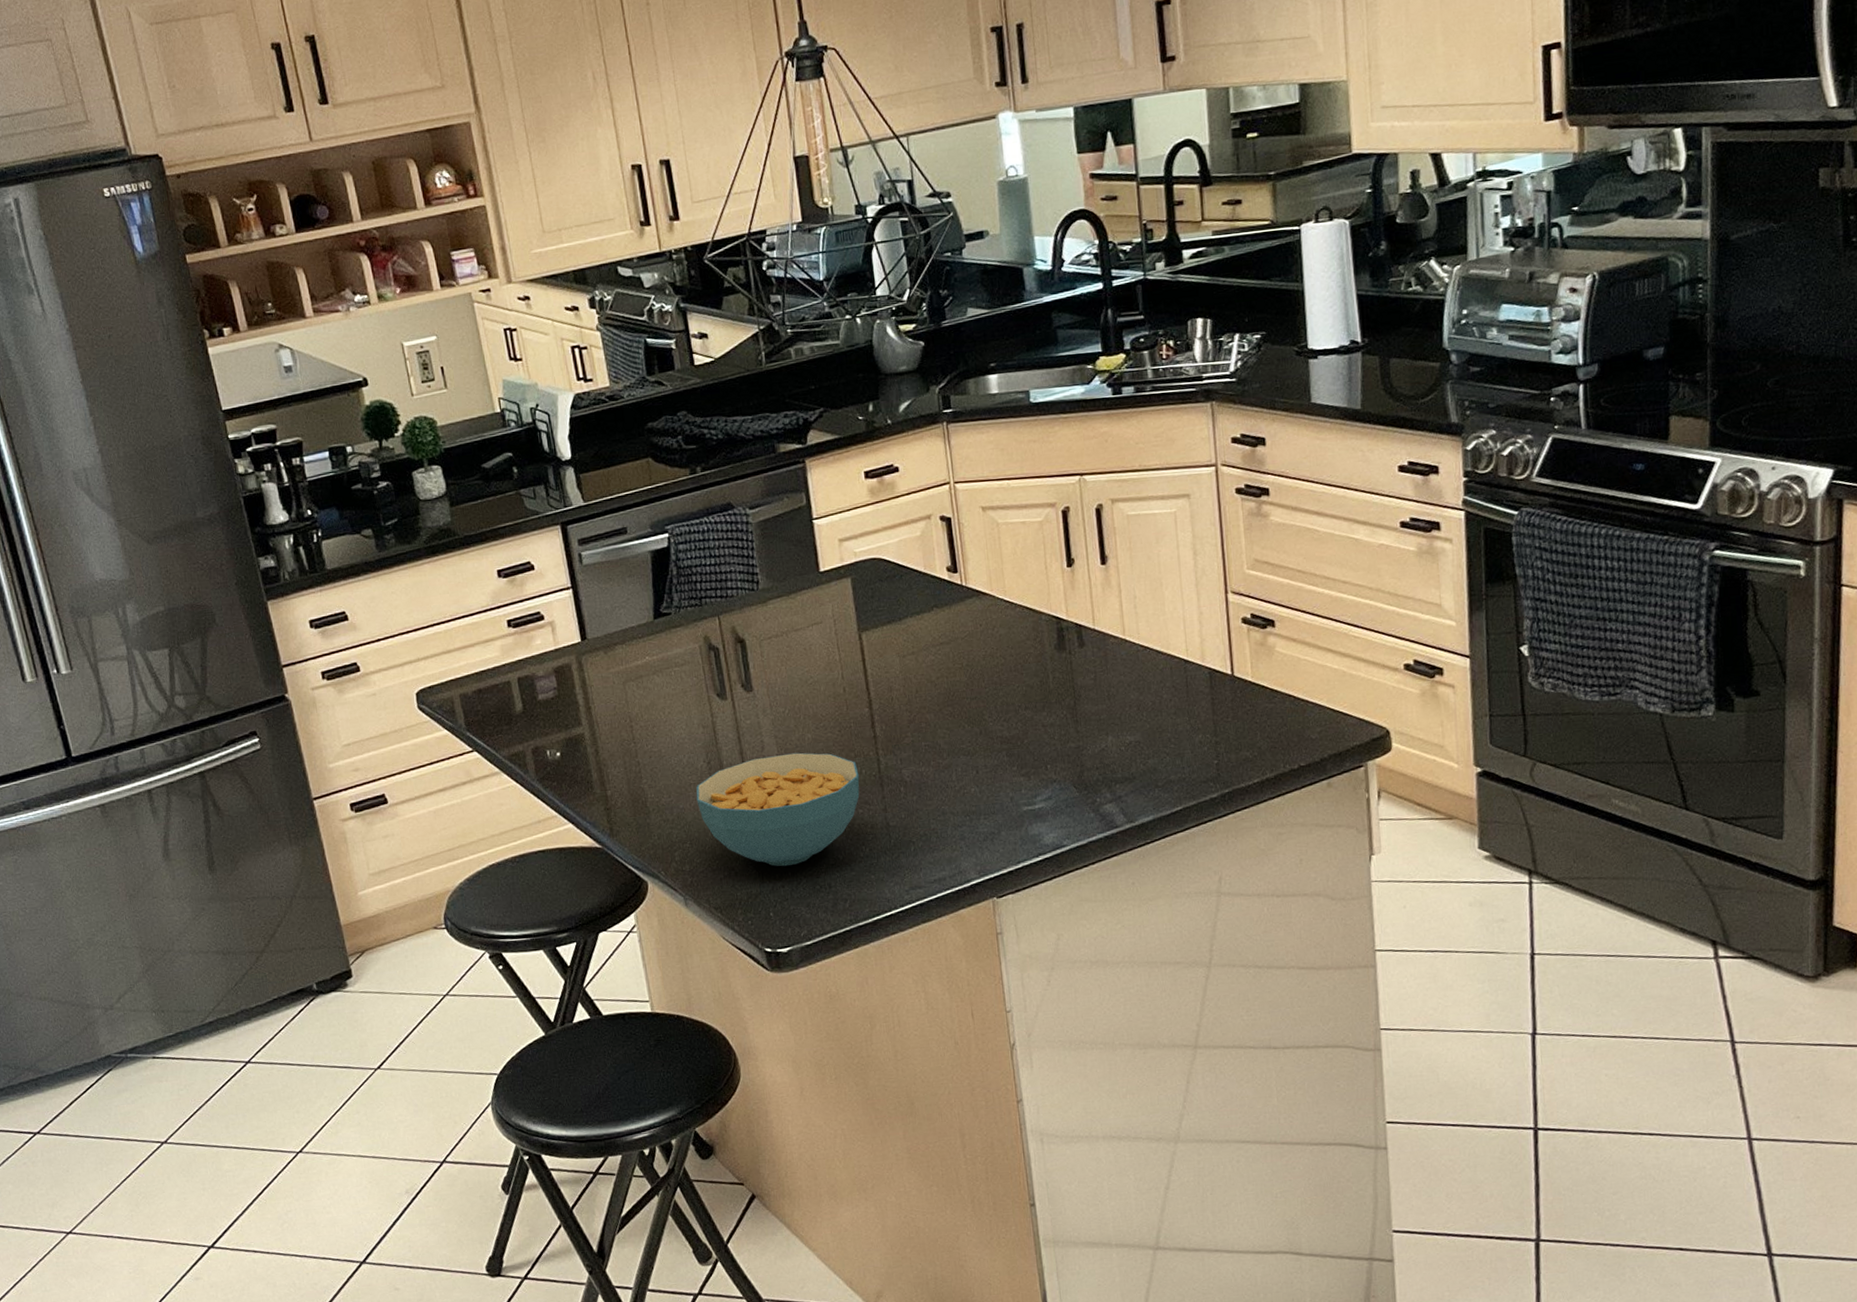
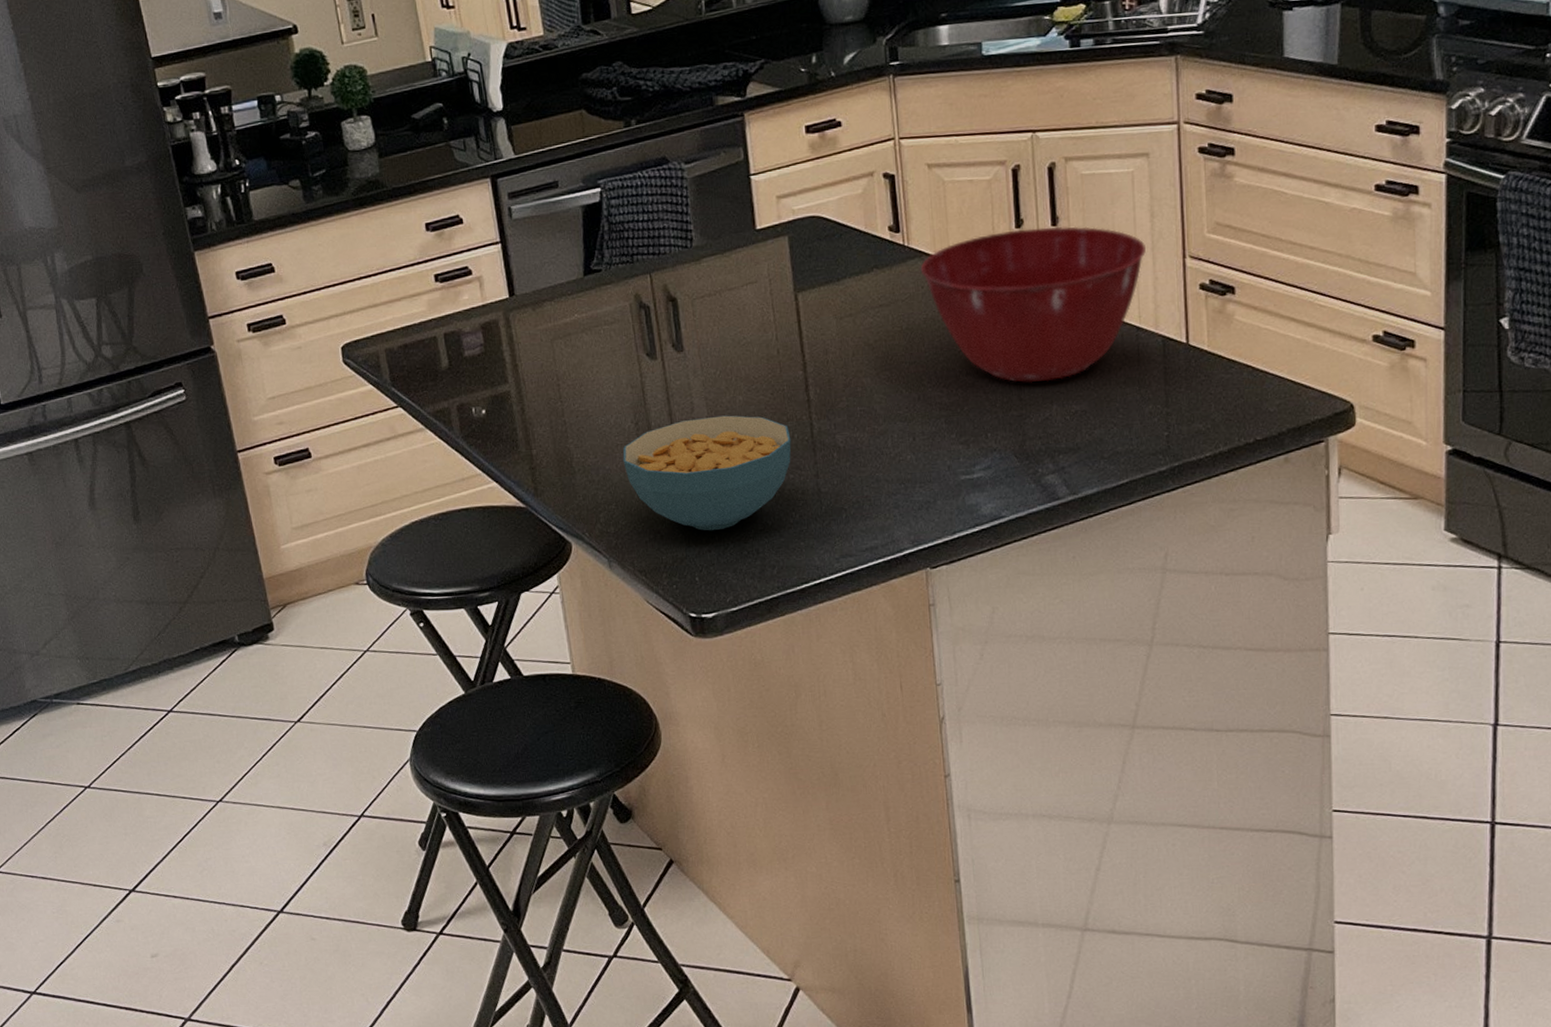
mixing bowl: none [978,564,1190,716] -> present [920,226,1146,383]

